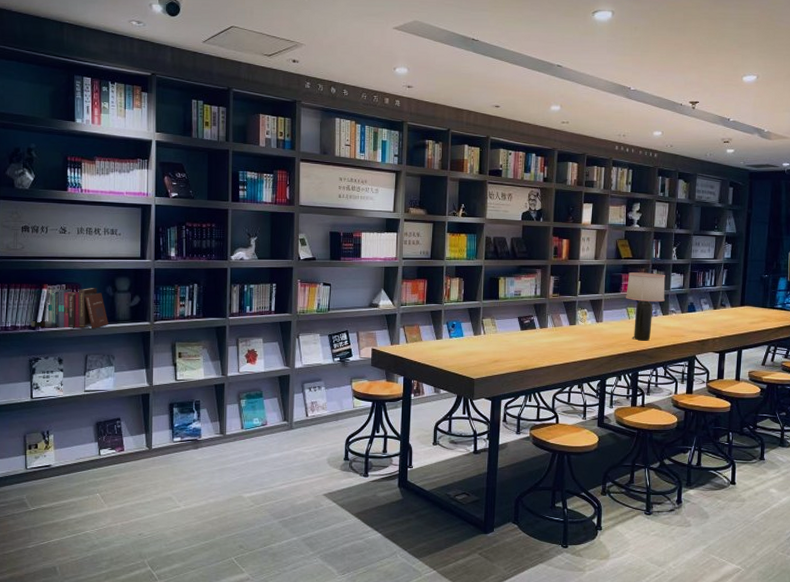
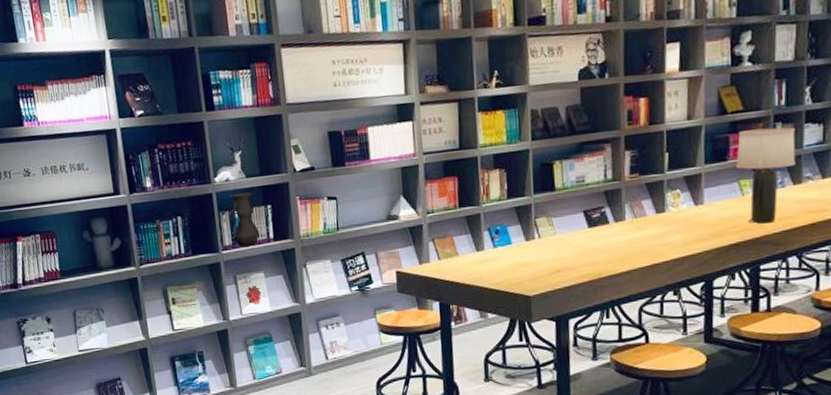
books: present [30,288,108,329] -> none [11,234,92,286]
vase: none [240,271,263,316] -> present [230,192,259,248]

